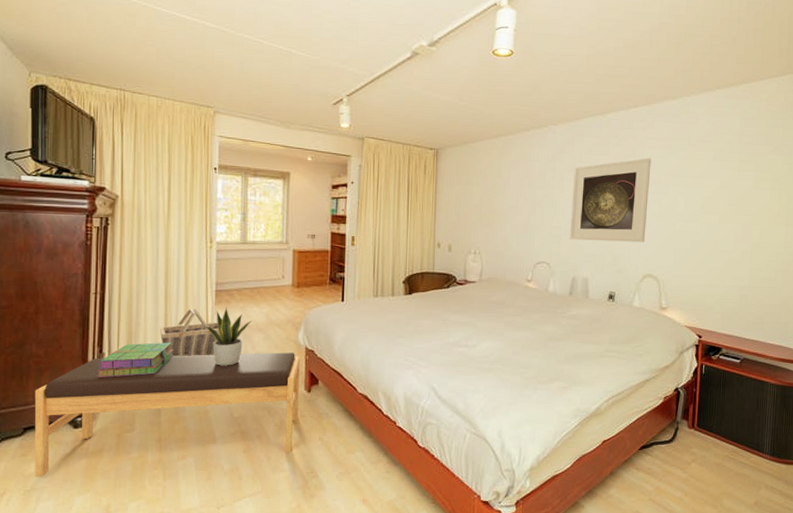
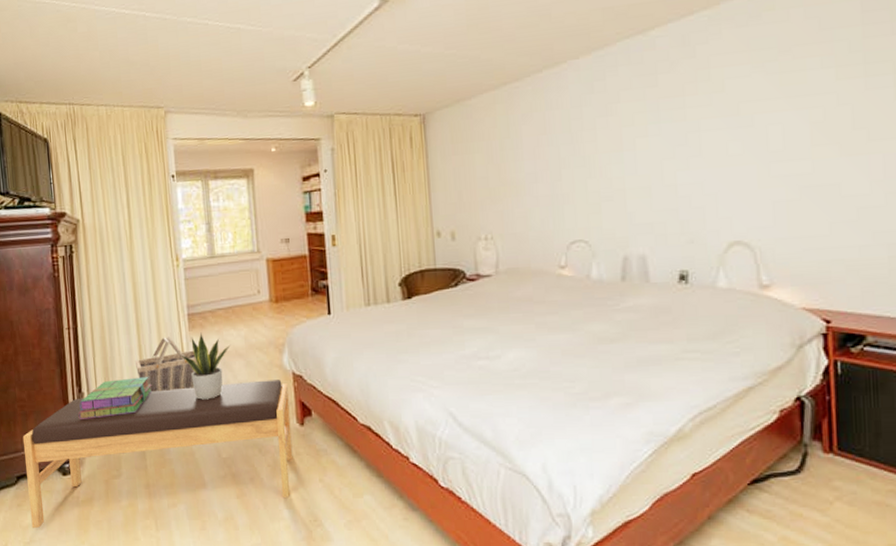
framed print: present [569,158,651,243] -> none [610,80,726,207]

